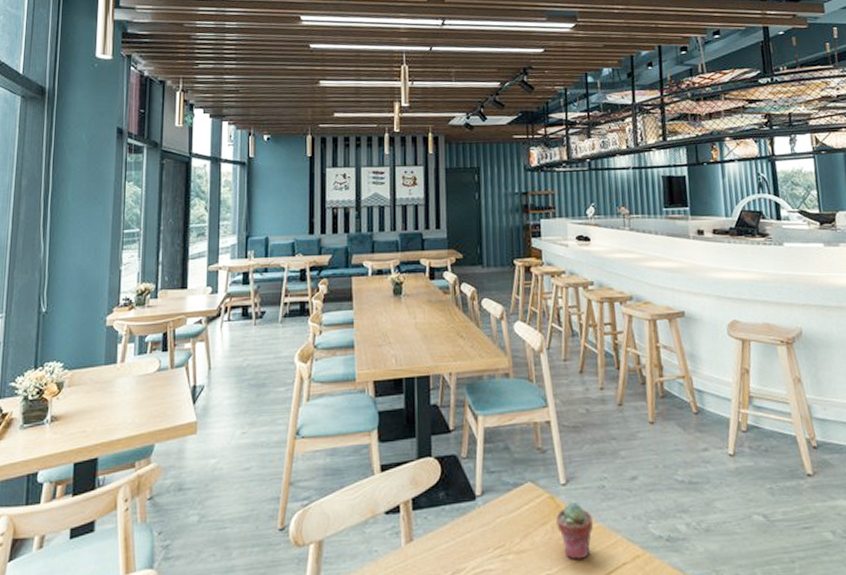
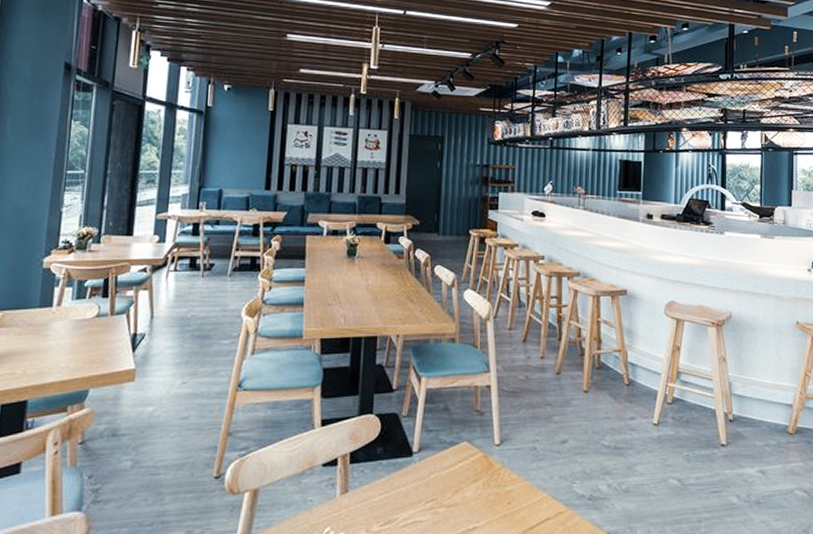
potted succulent: present [556,503,594,561] -> none [488,462,523,515]

